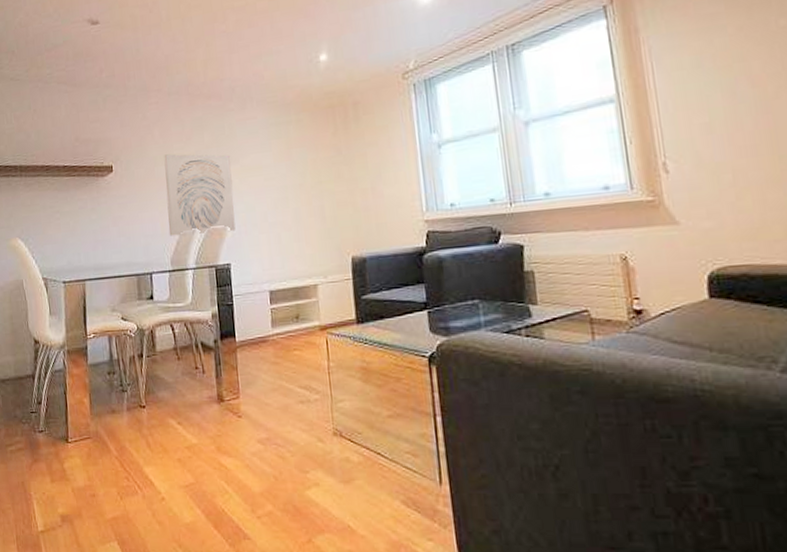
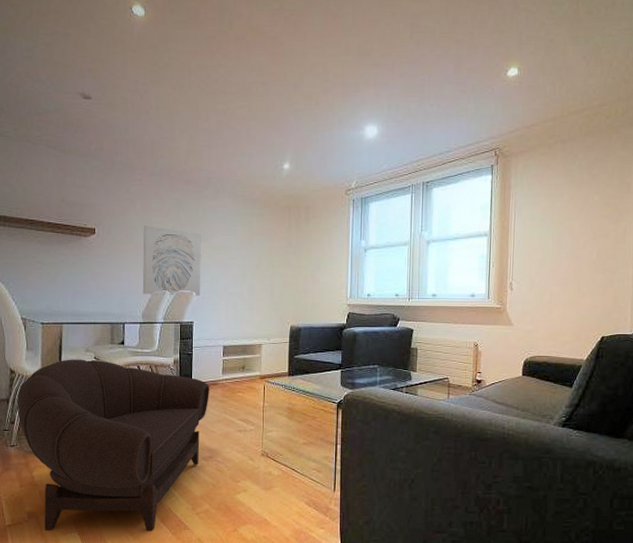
armchair: none [42,320,259,542] -> present [16,359,209,532]

